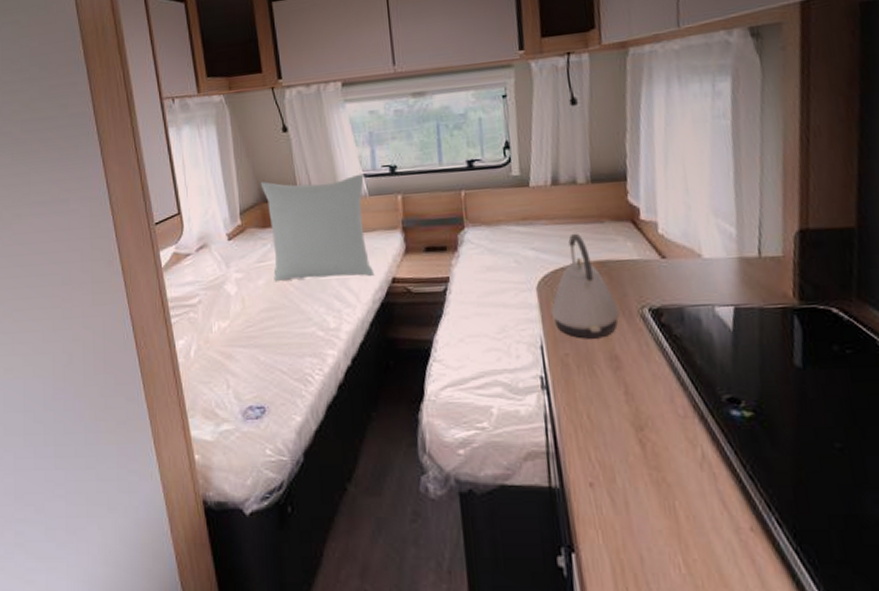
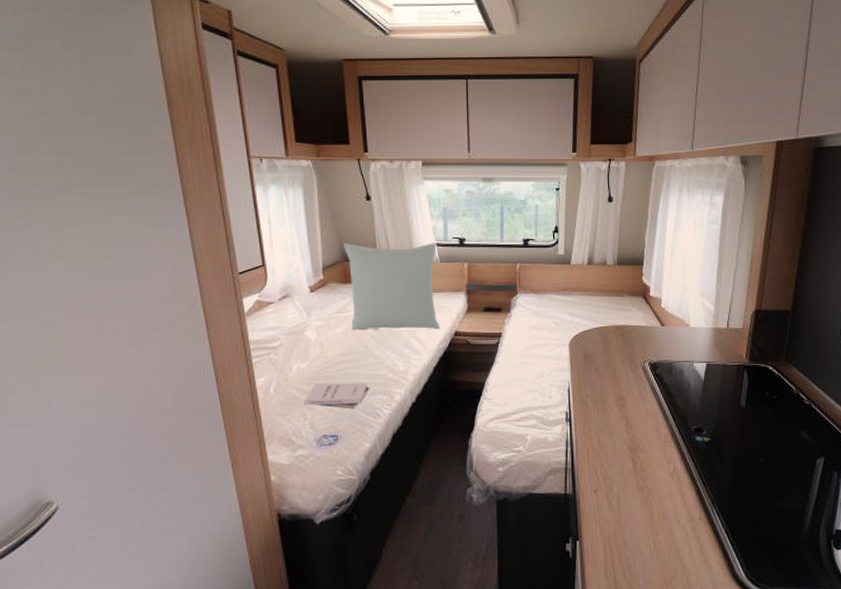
books: none [227,343,298,374] -> present [304,382,370,409]
kettle: present [550,233,620,339] -> none [578,303,628,384]

